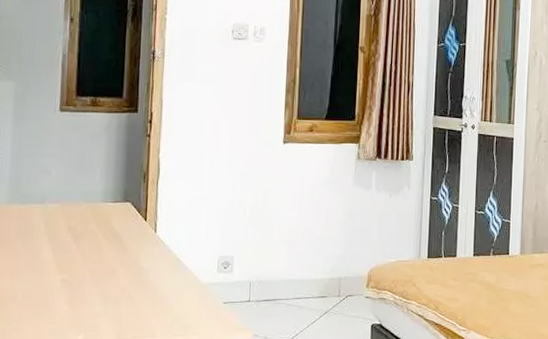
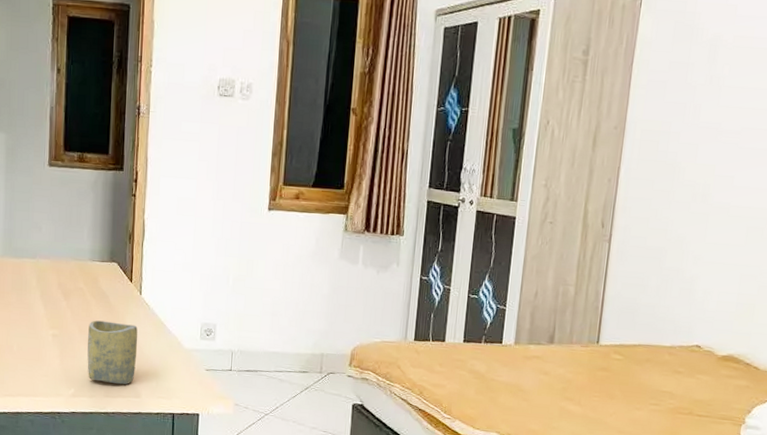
cup: none [98,261,153,326] -> present [87,320,138,385]

